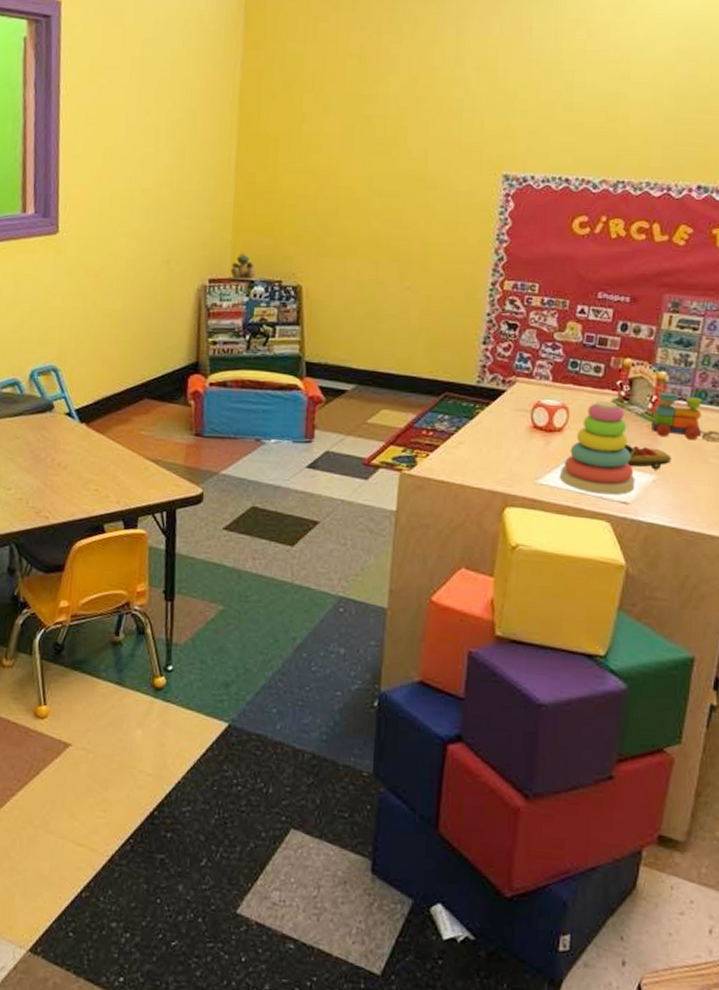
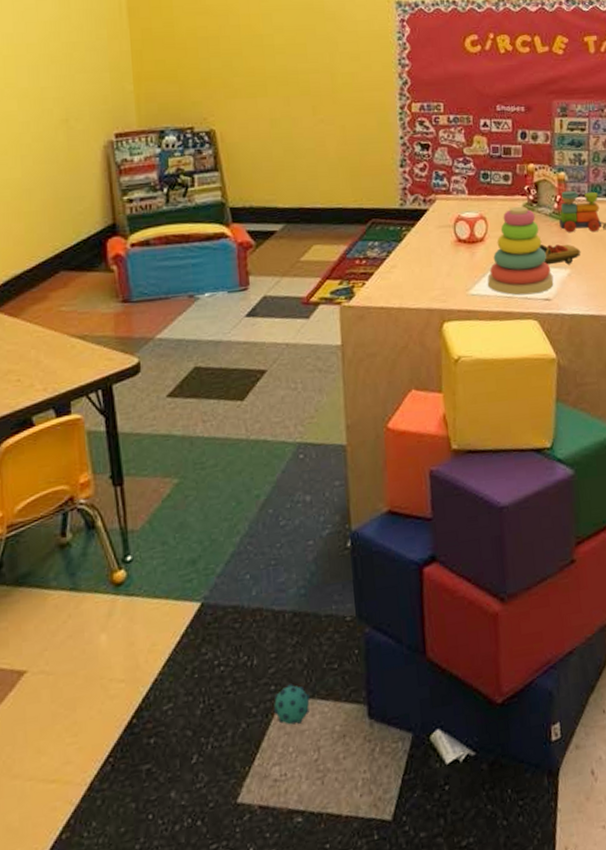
stuffed toy: present [228,252,260,281] -> none [136,102,170,133]
toy ball: none [281,819,319,859] -> present [273,684,311,725]

